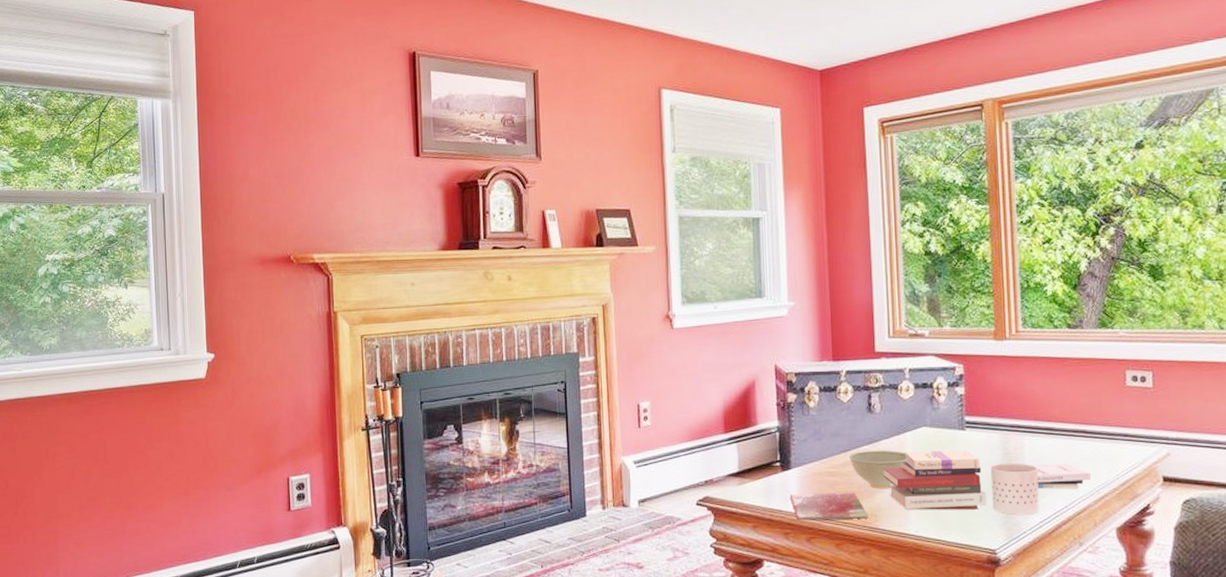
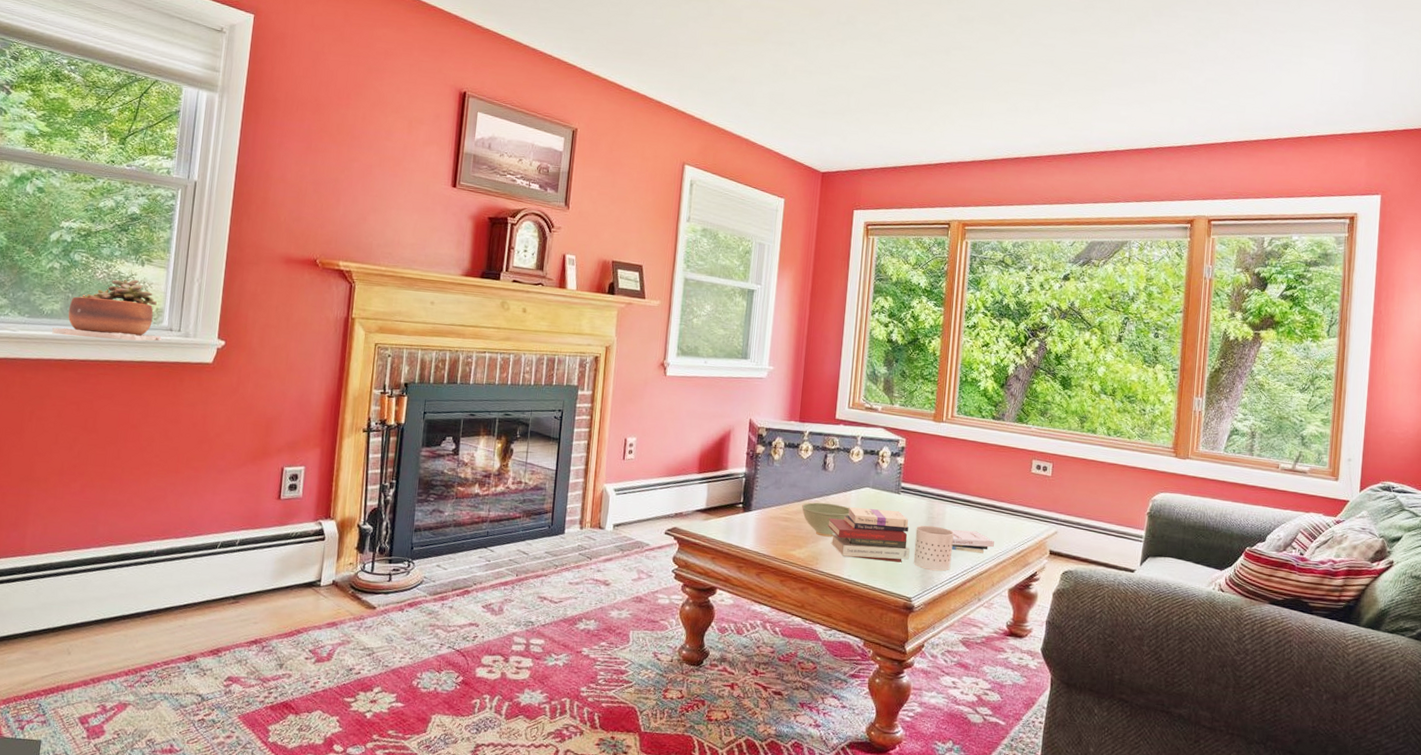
succulent plant: none [53,303,154,369] -> present [52,280,162,342]
magazine: present [789,492,869,519] -> none [747,533,812,561]

